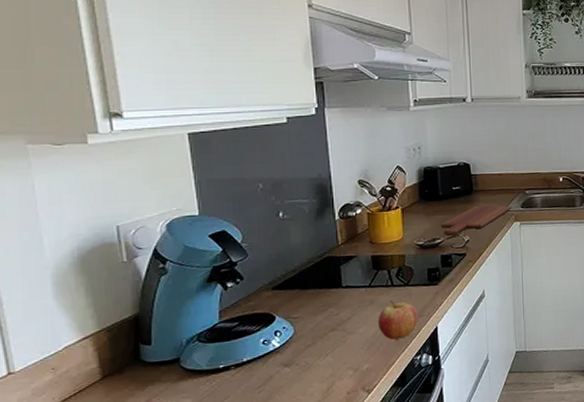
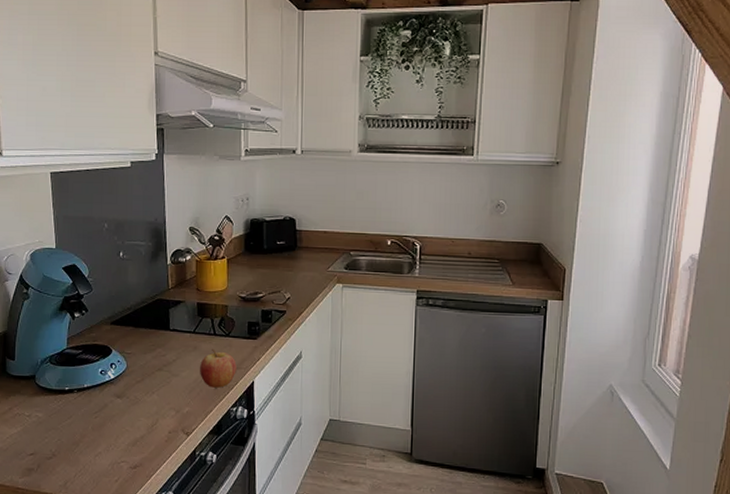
cutting board: present [440,205,511,236] -> none [263,262,335,291]

